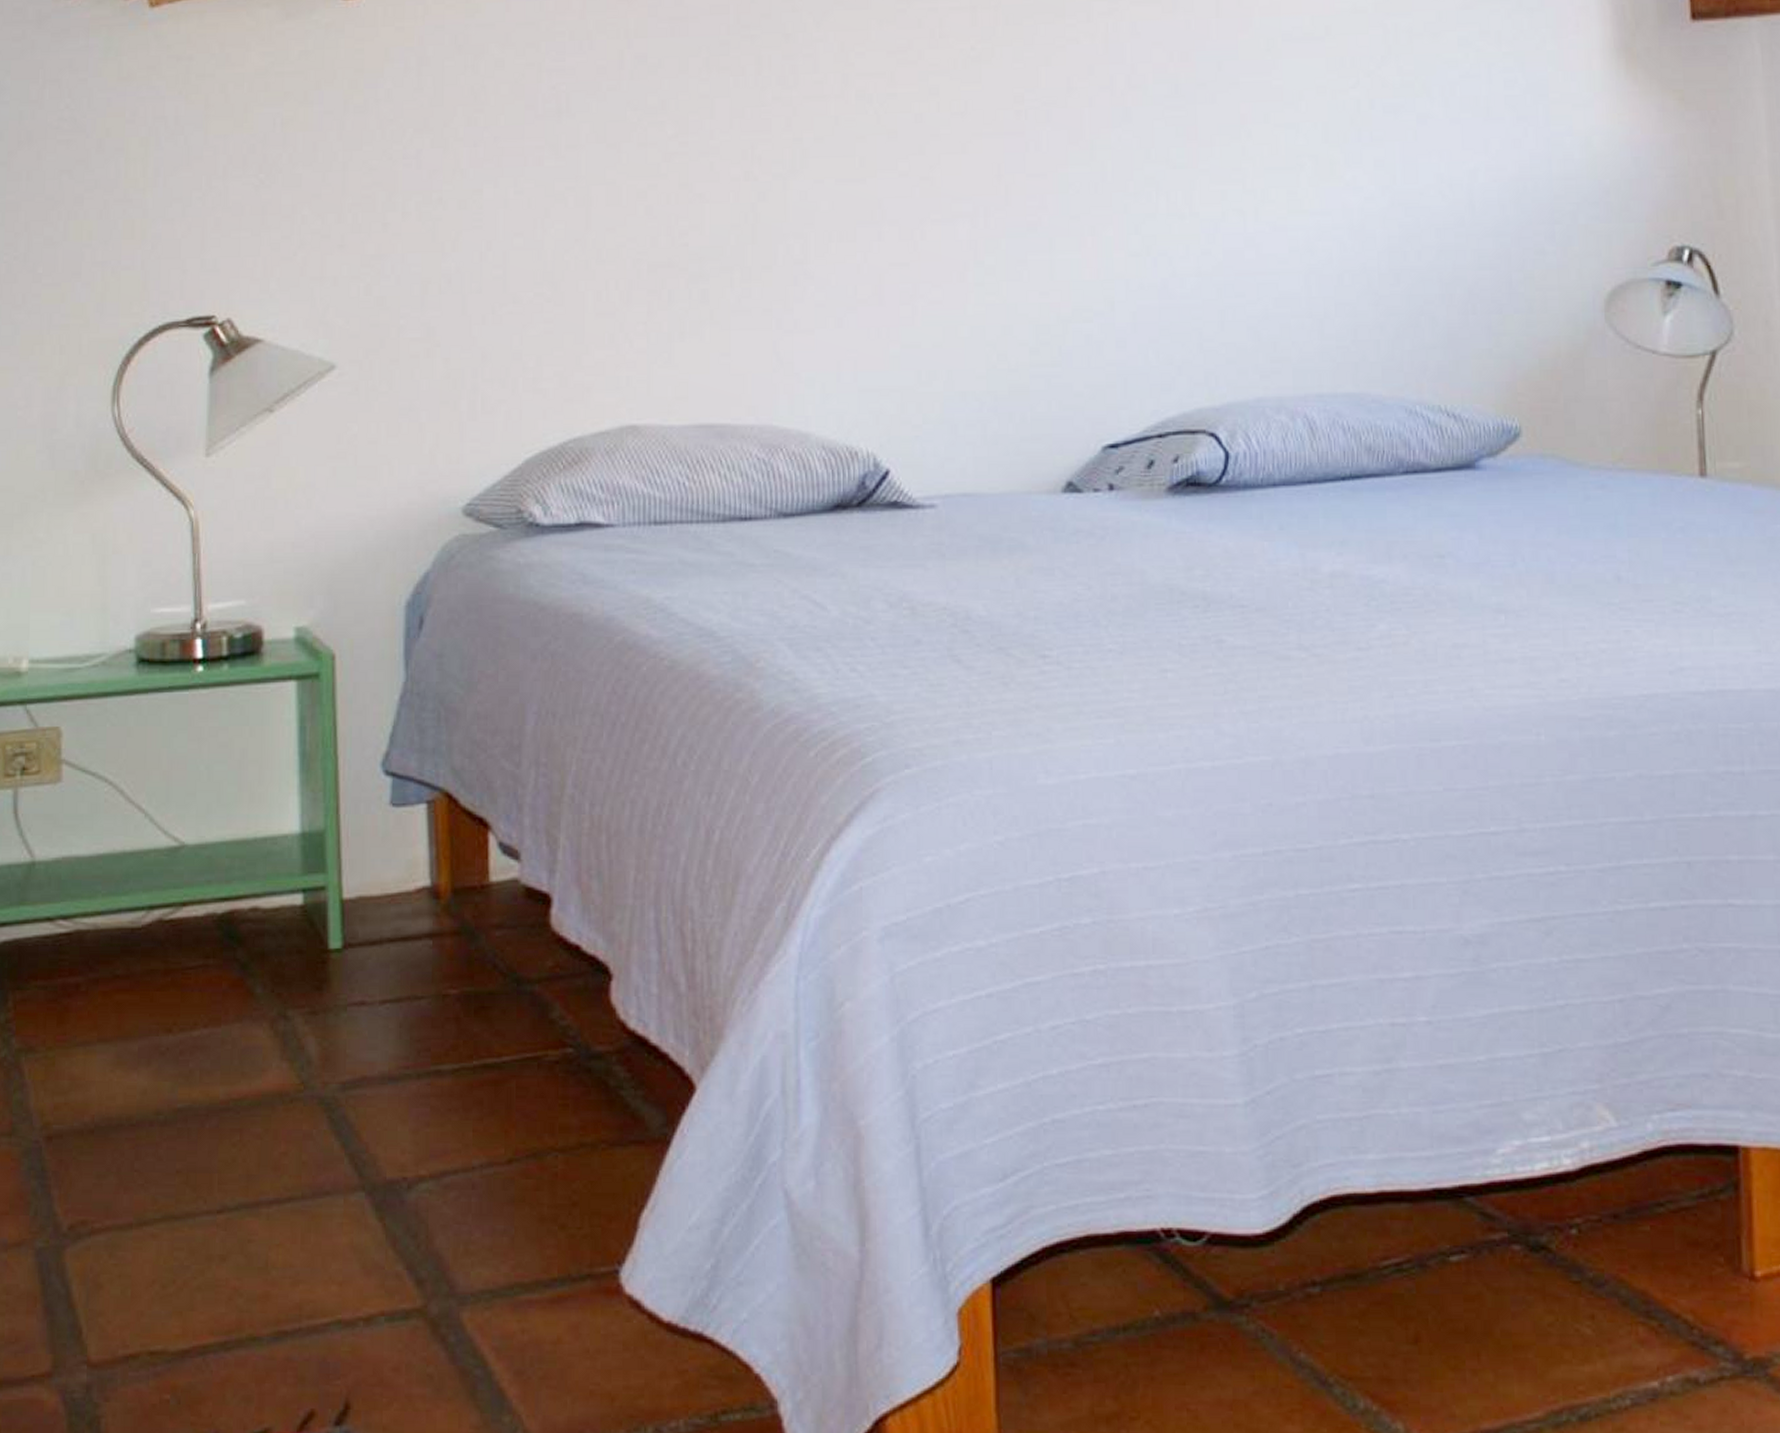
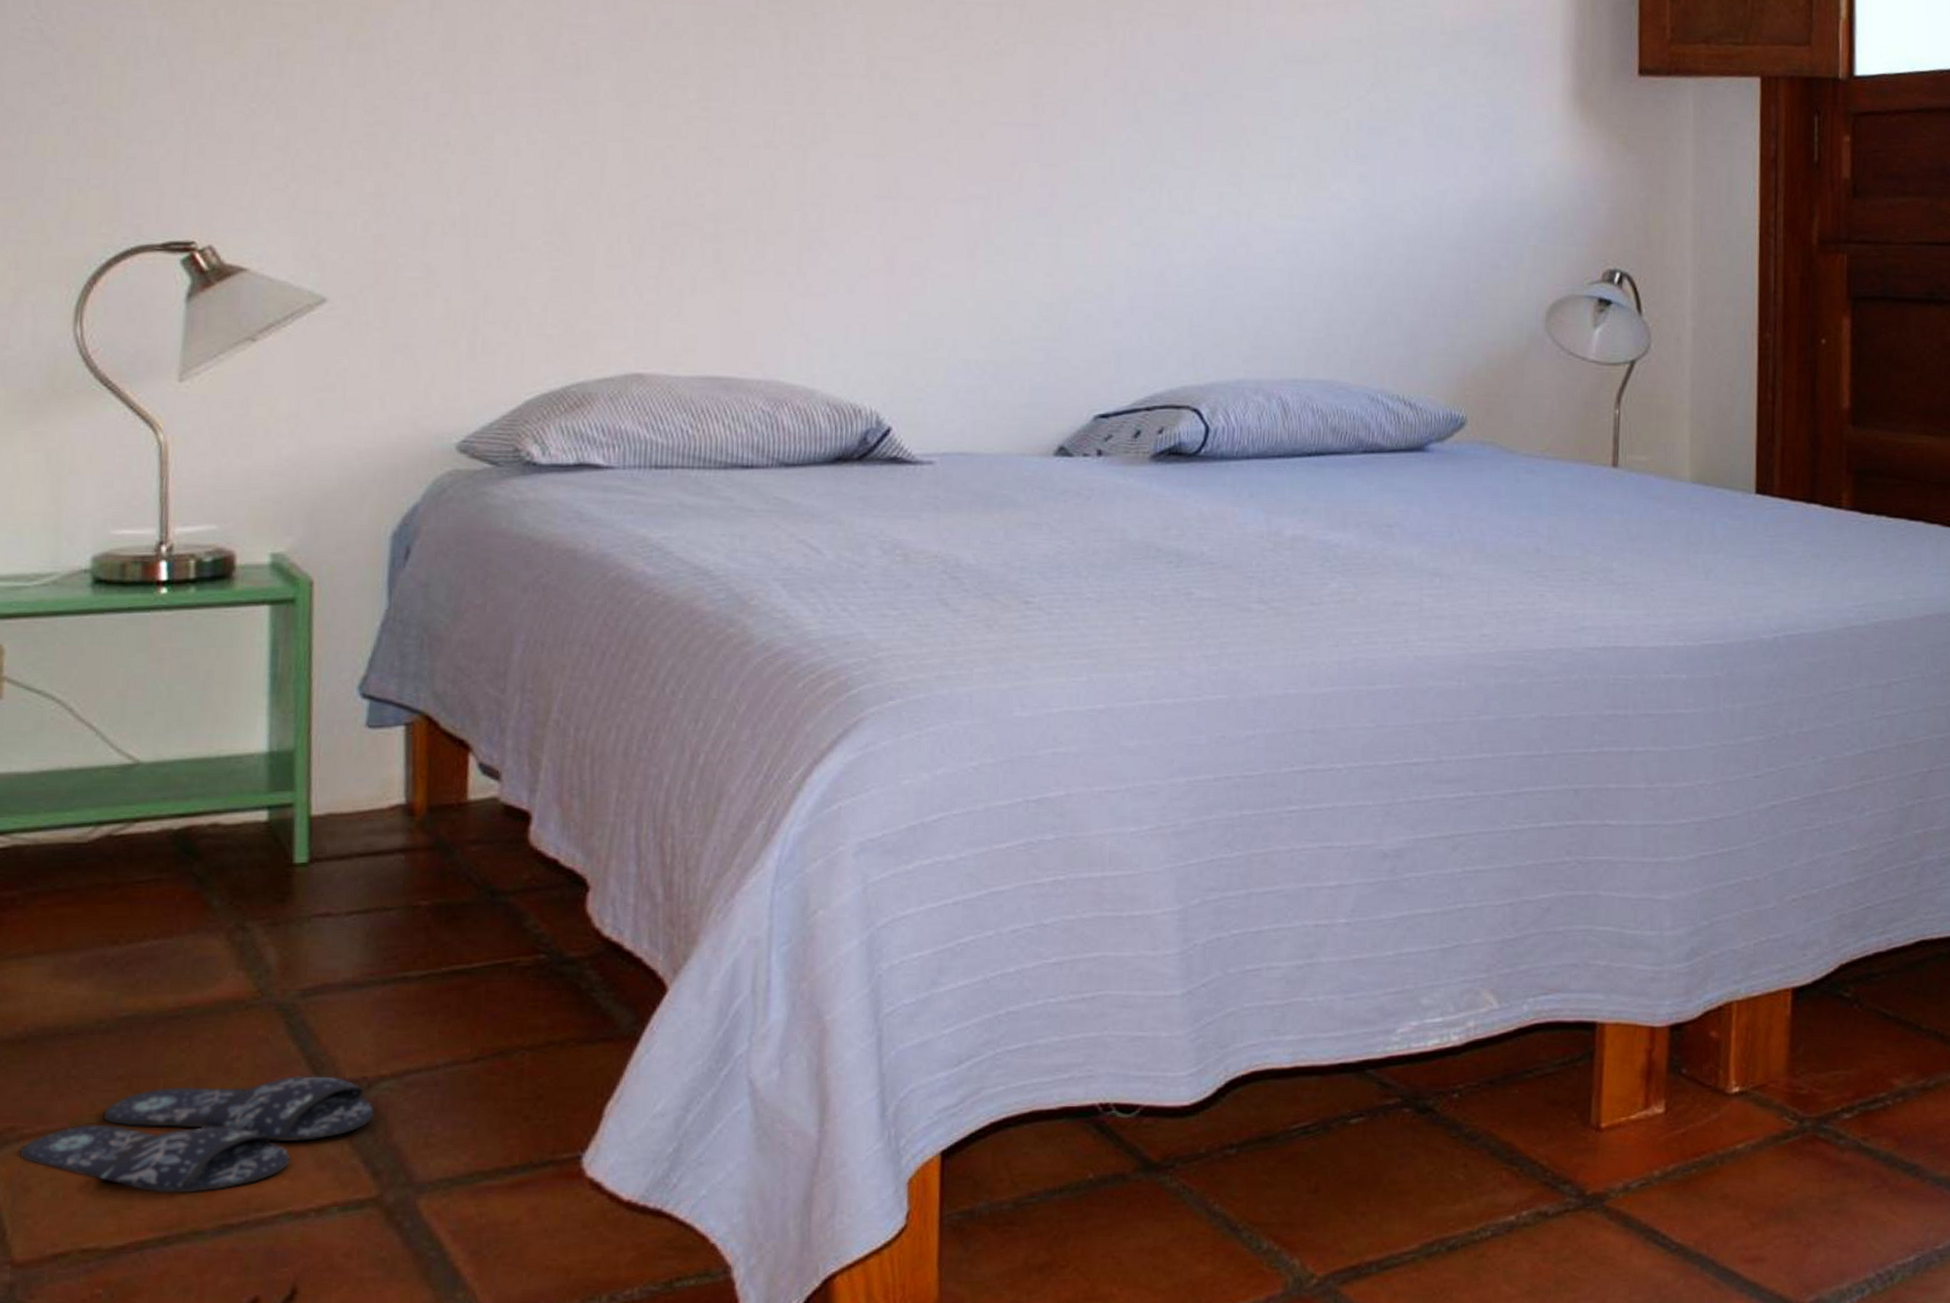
slippers: none [90,1174,415,1296] -> present [19,1076,374,1193]

